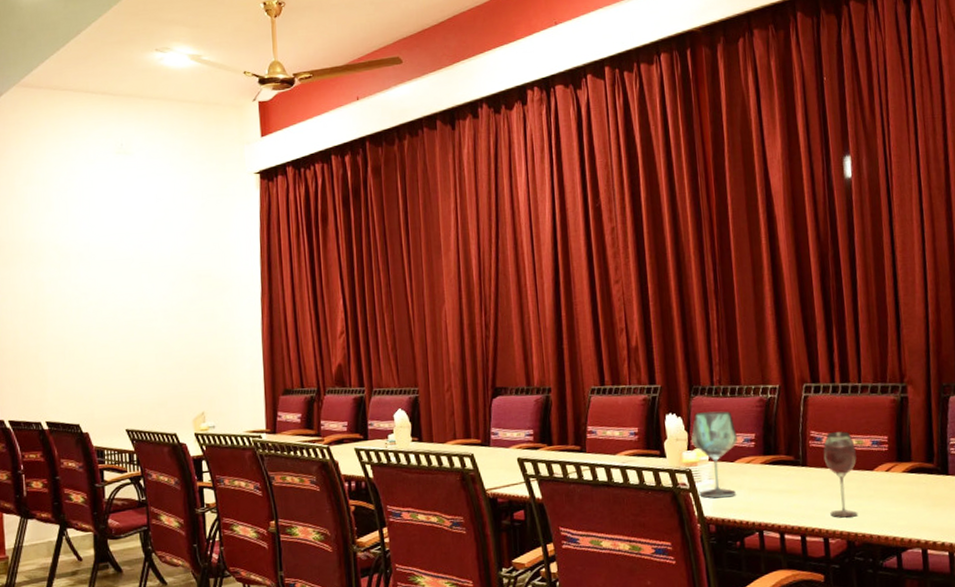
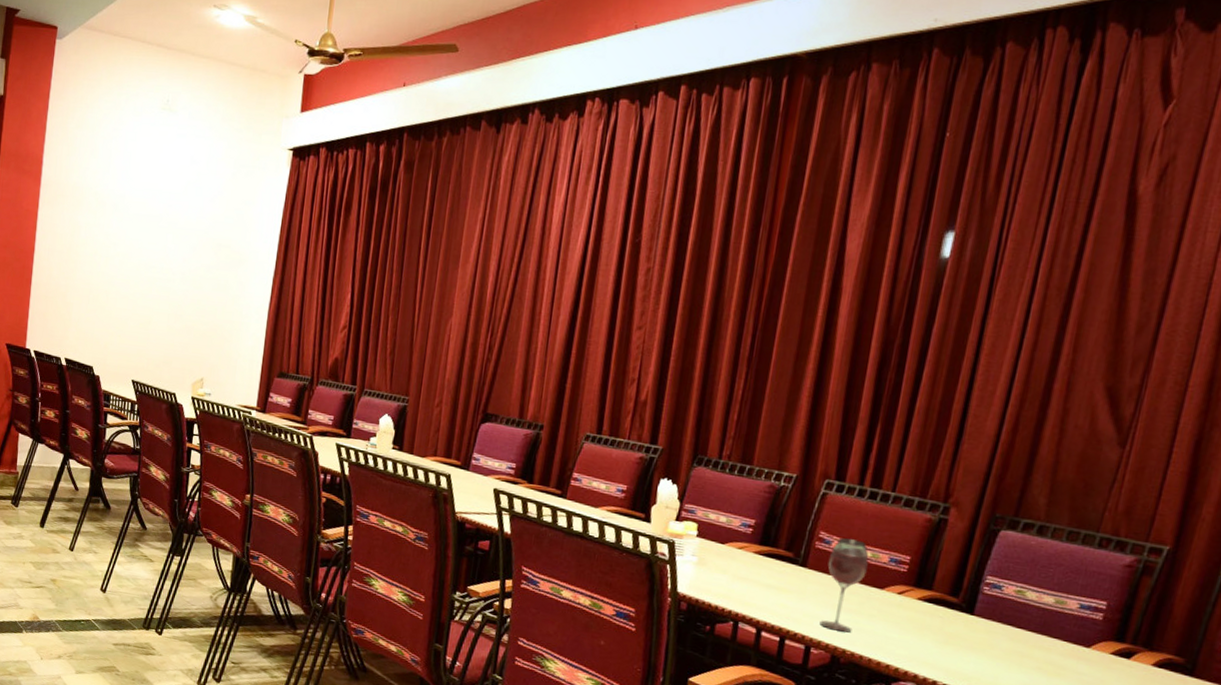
wine glass: present [691,411,737,498] -> none [677,484,735,579]

